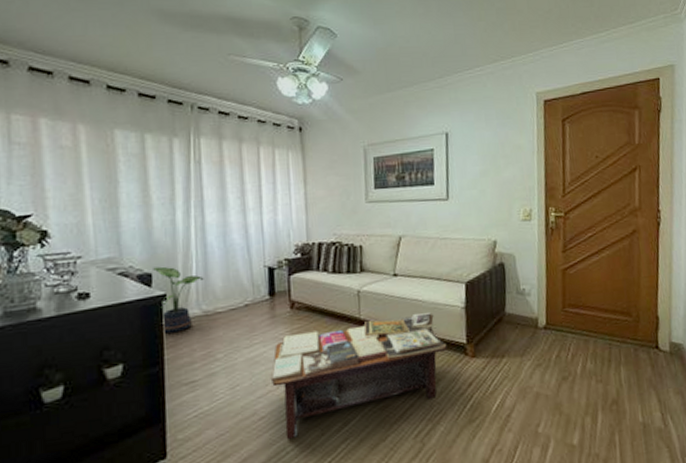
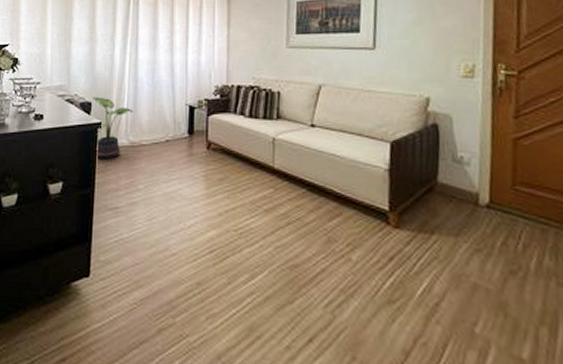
coffee table: present [270,313,447,439] -> none [184,169,366,281]

